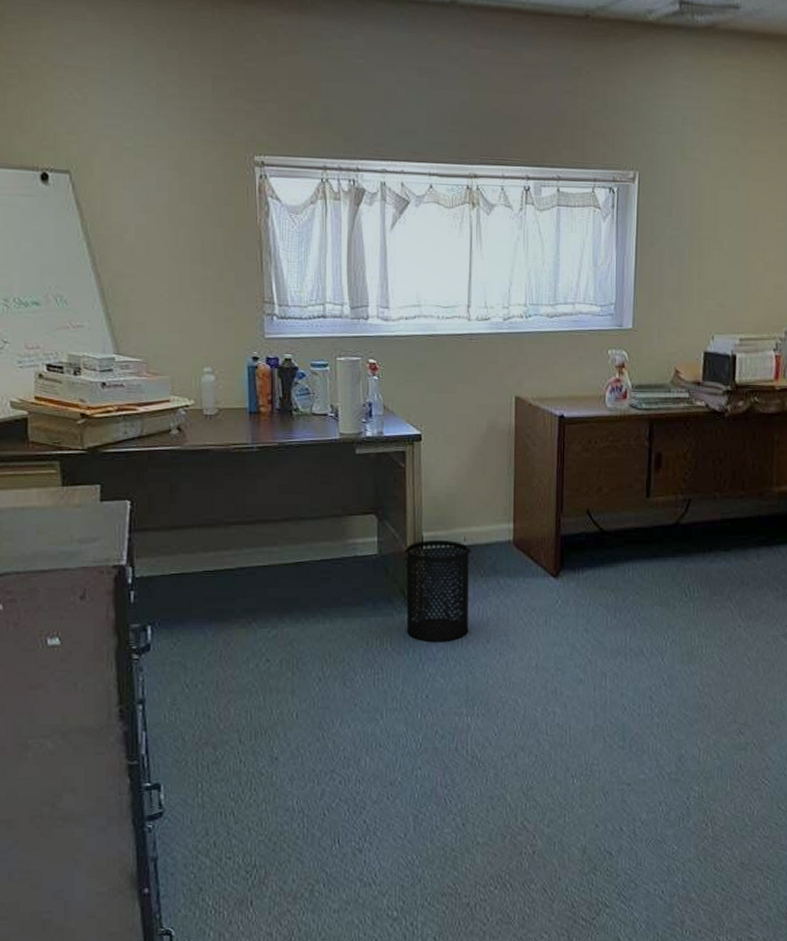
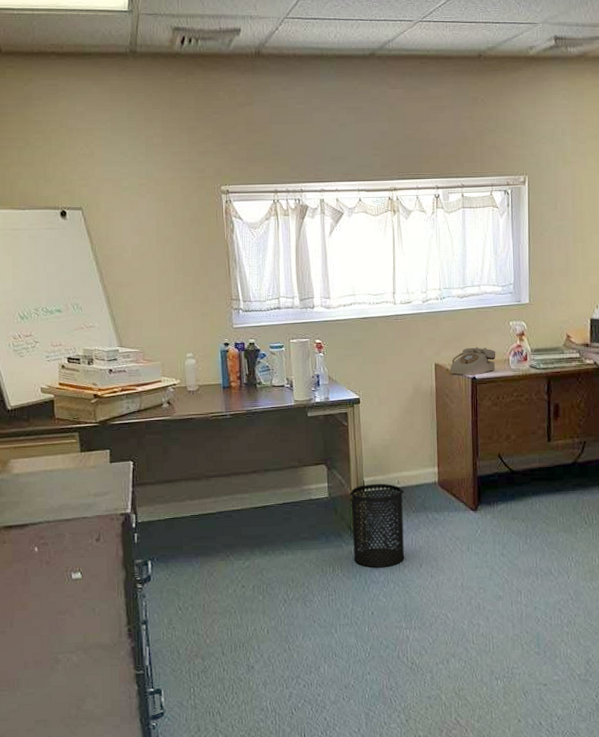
telephone: none [534,379,590,414] -> present [450,347,496,376]

